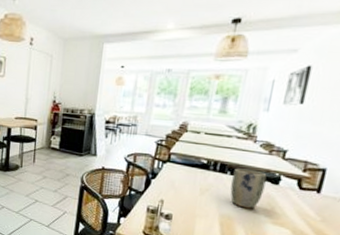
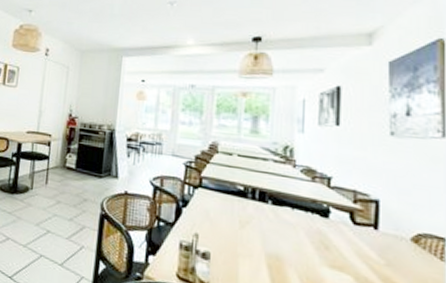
plant pot: present [230,168,267,209] -> none [274,196,314,248]

